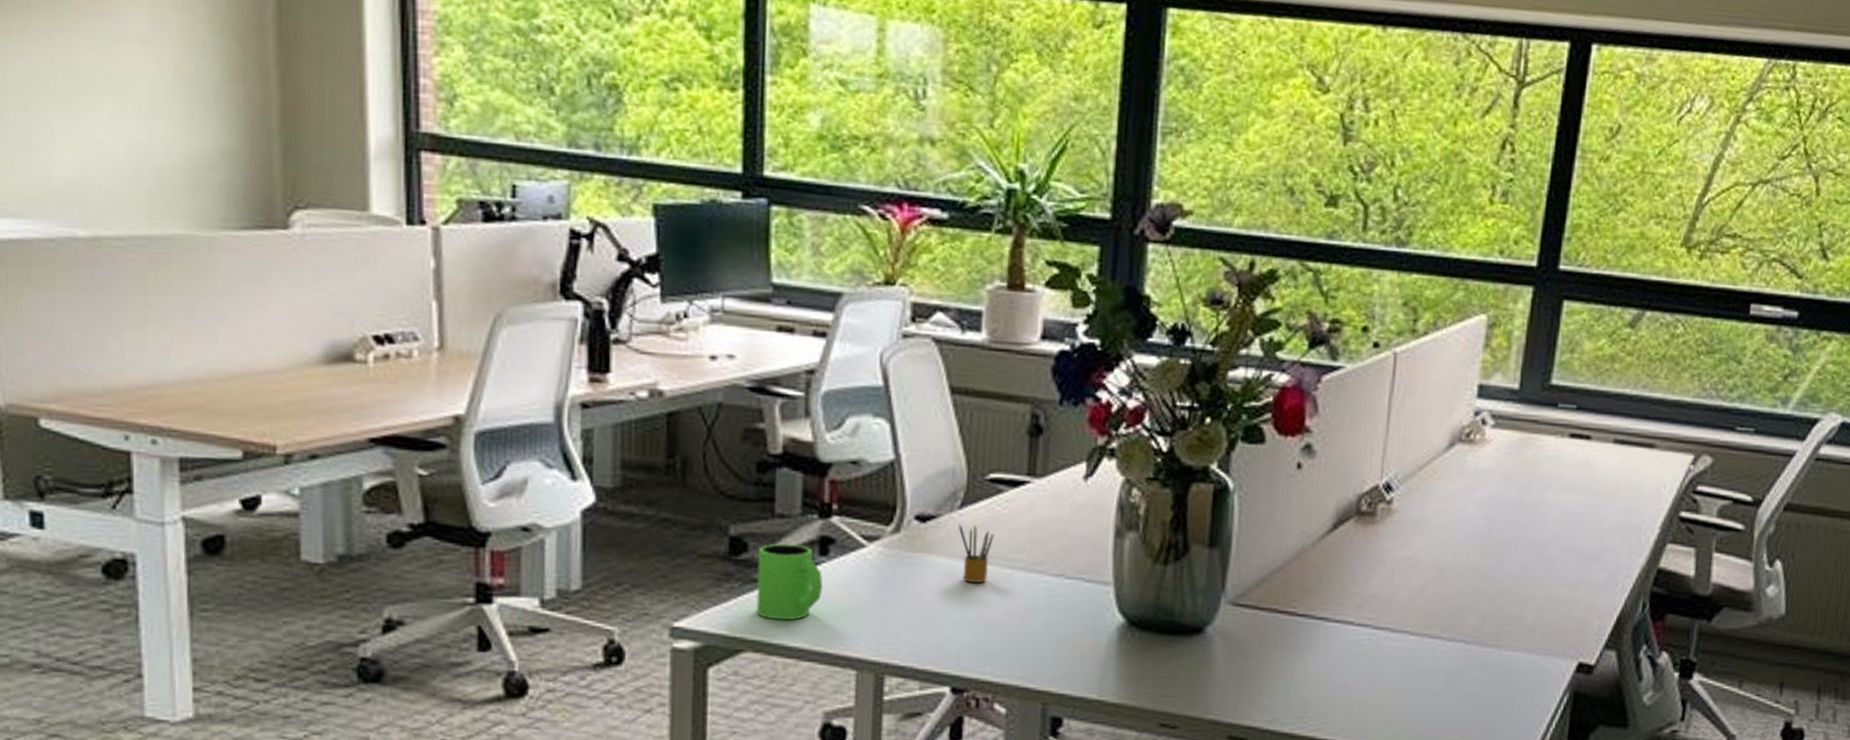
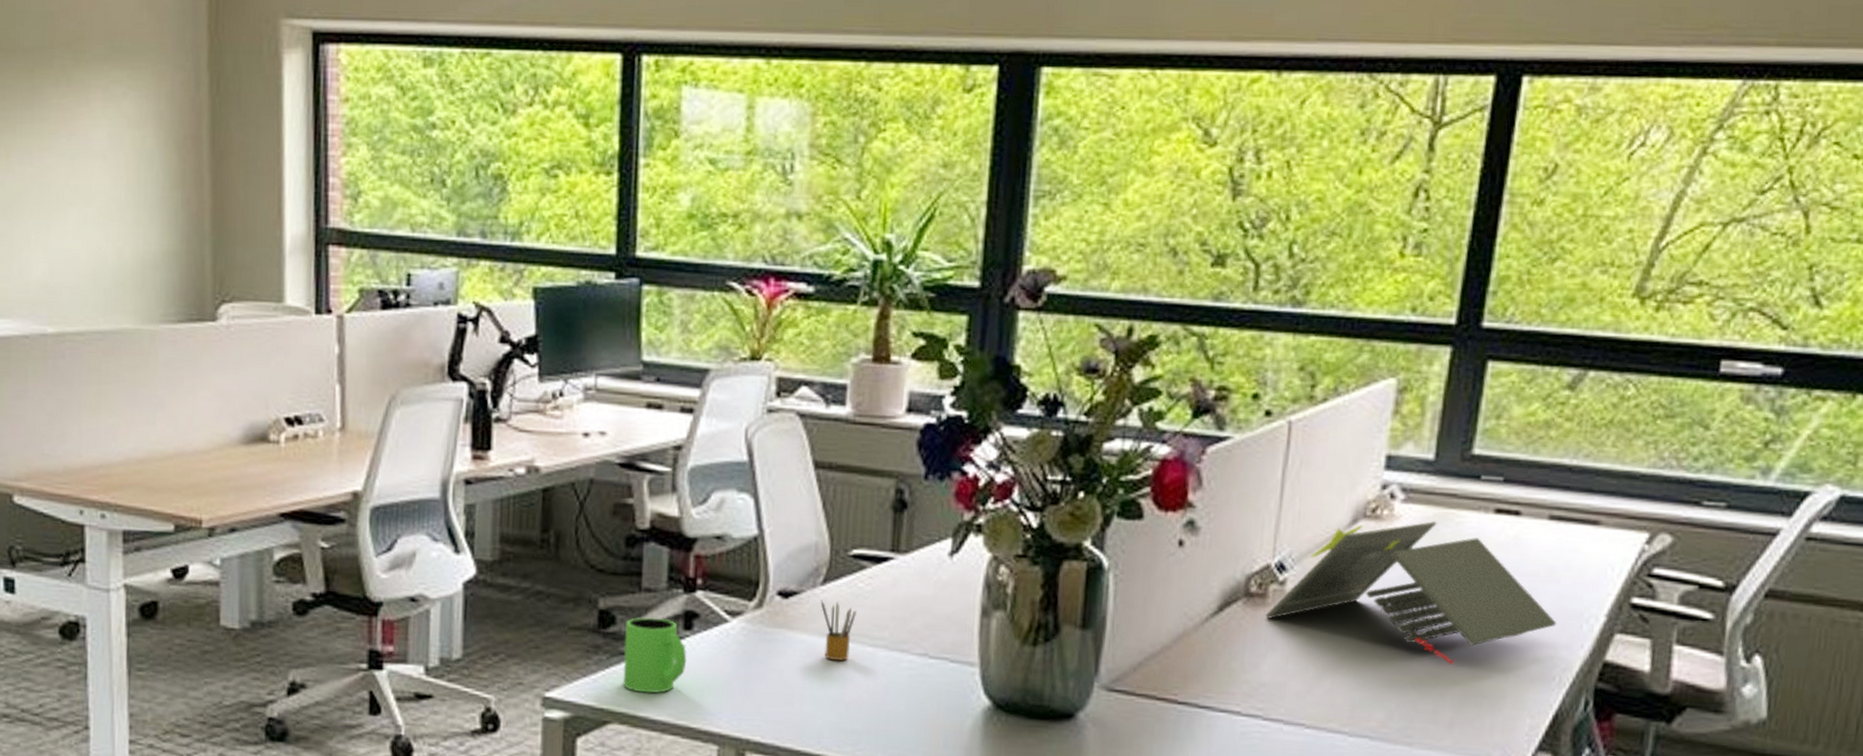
laptop: none [1374,444,1620,574] -> present [1265,520,1557,665]

